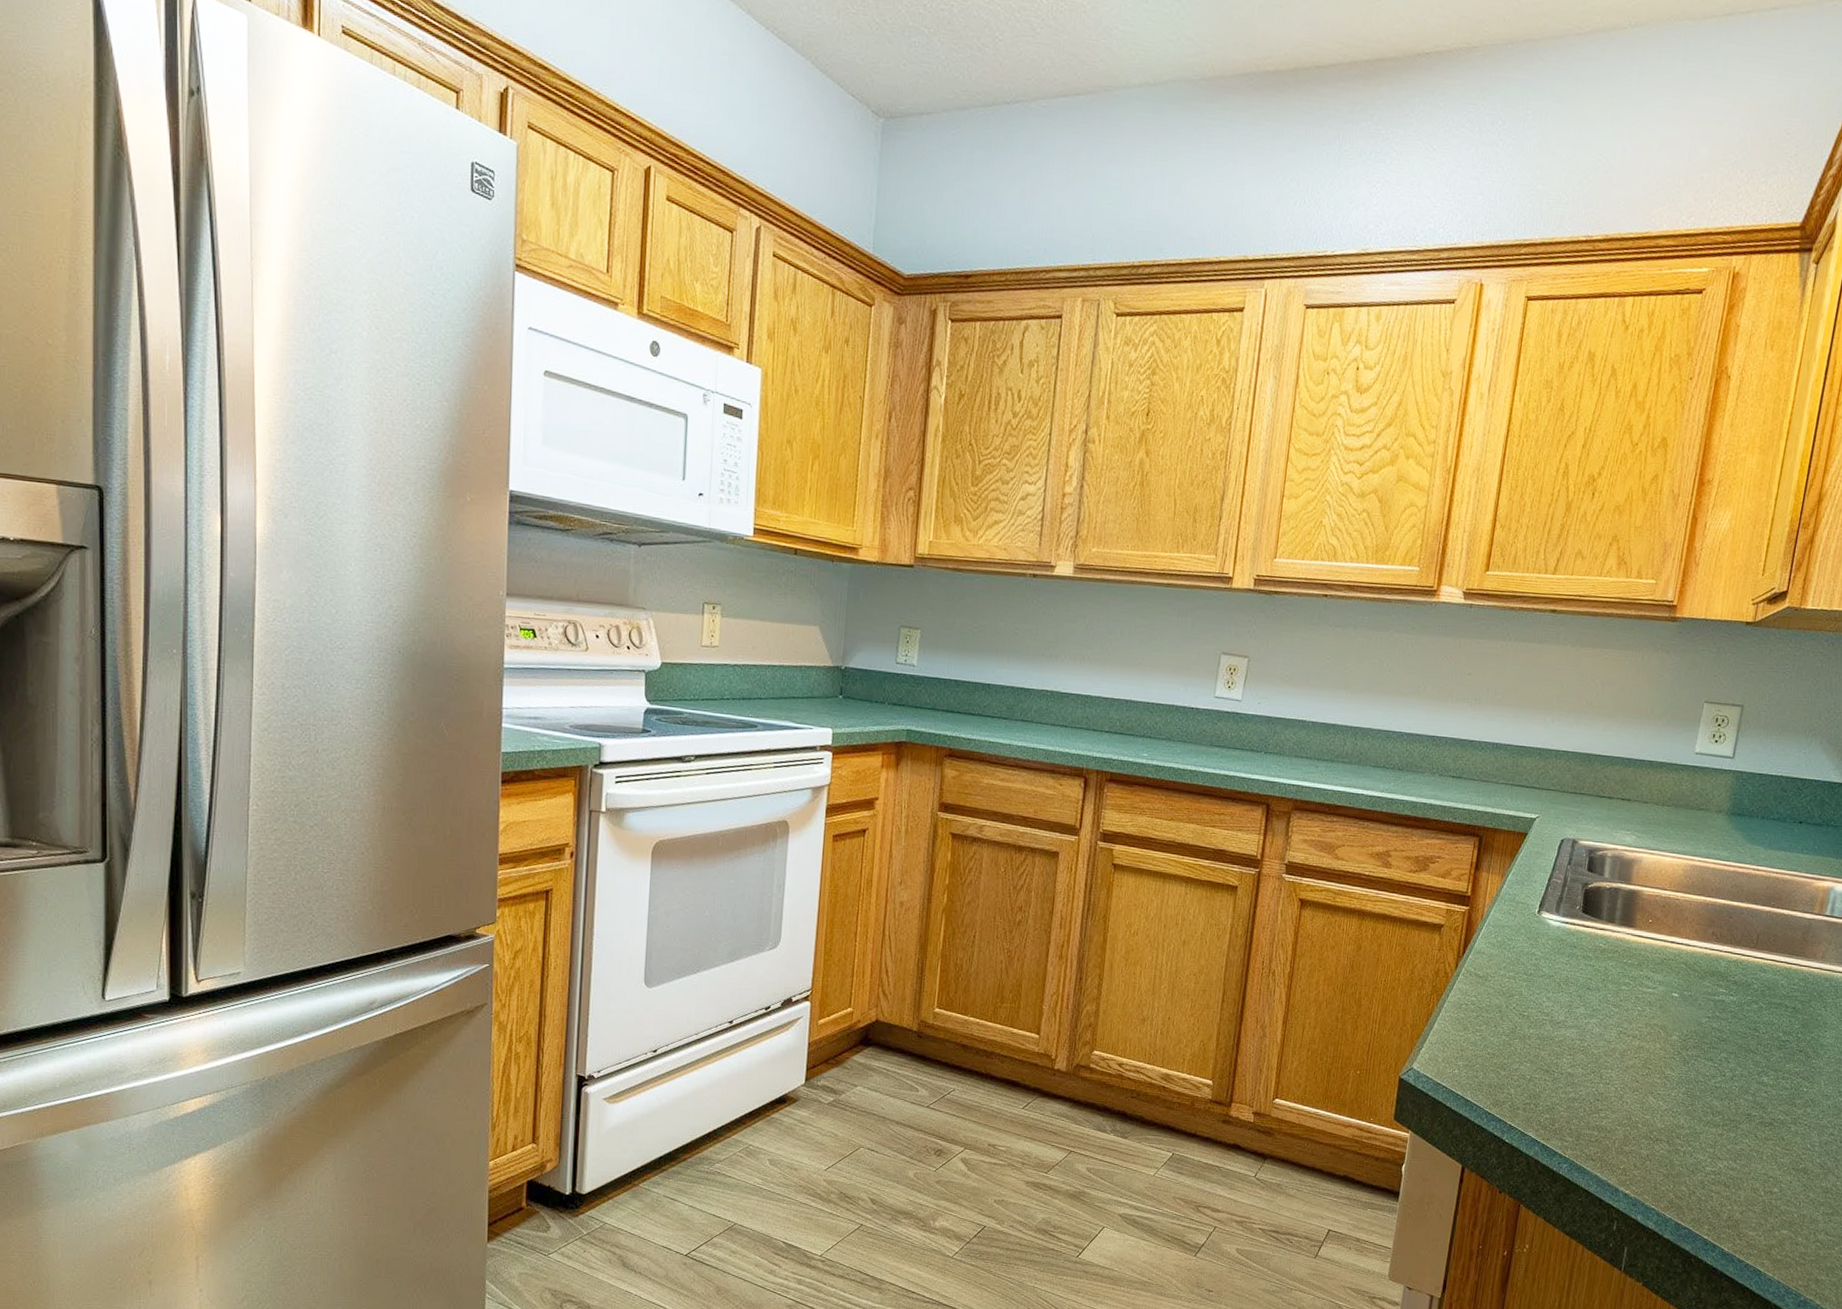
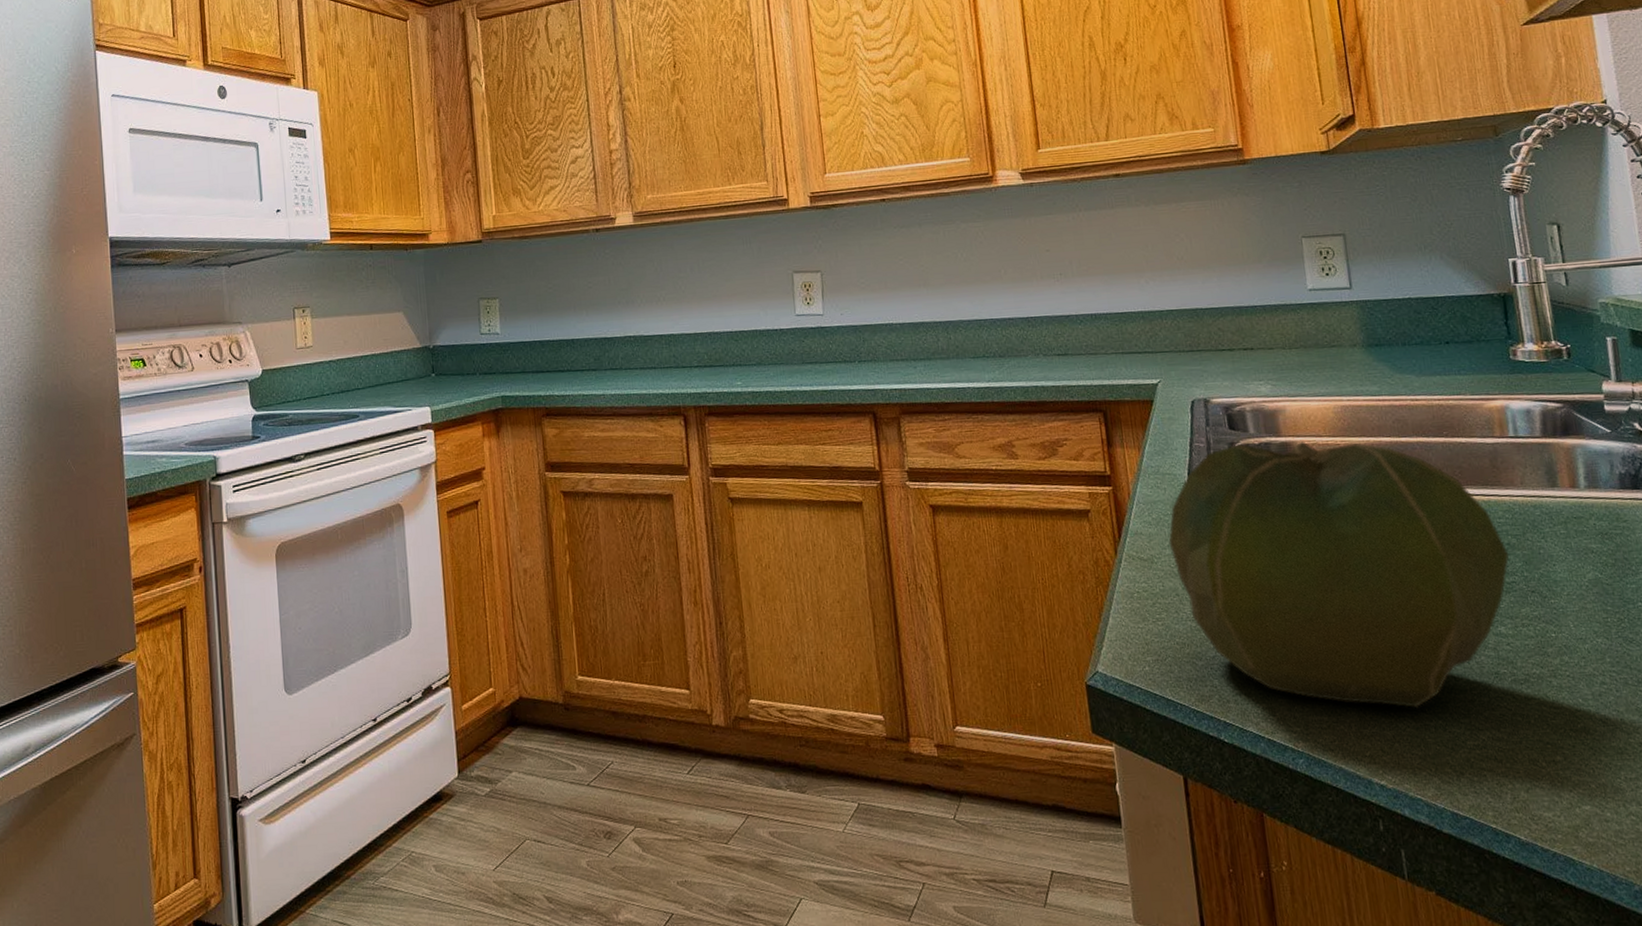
cabbage: none [1505,885,1792,1135] -> present [1168,441,1510,709]

